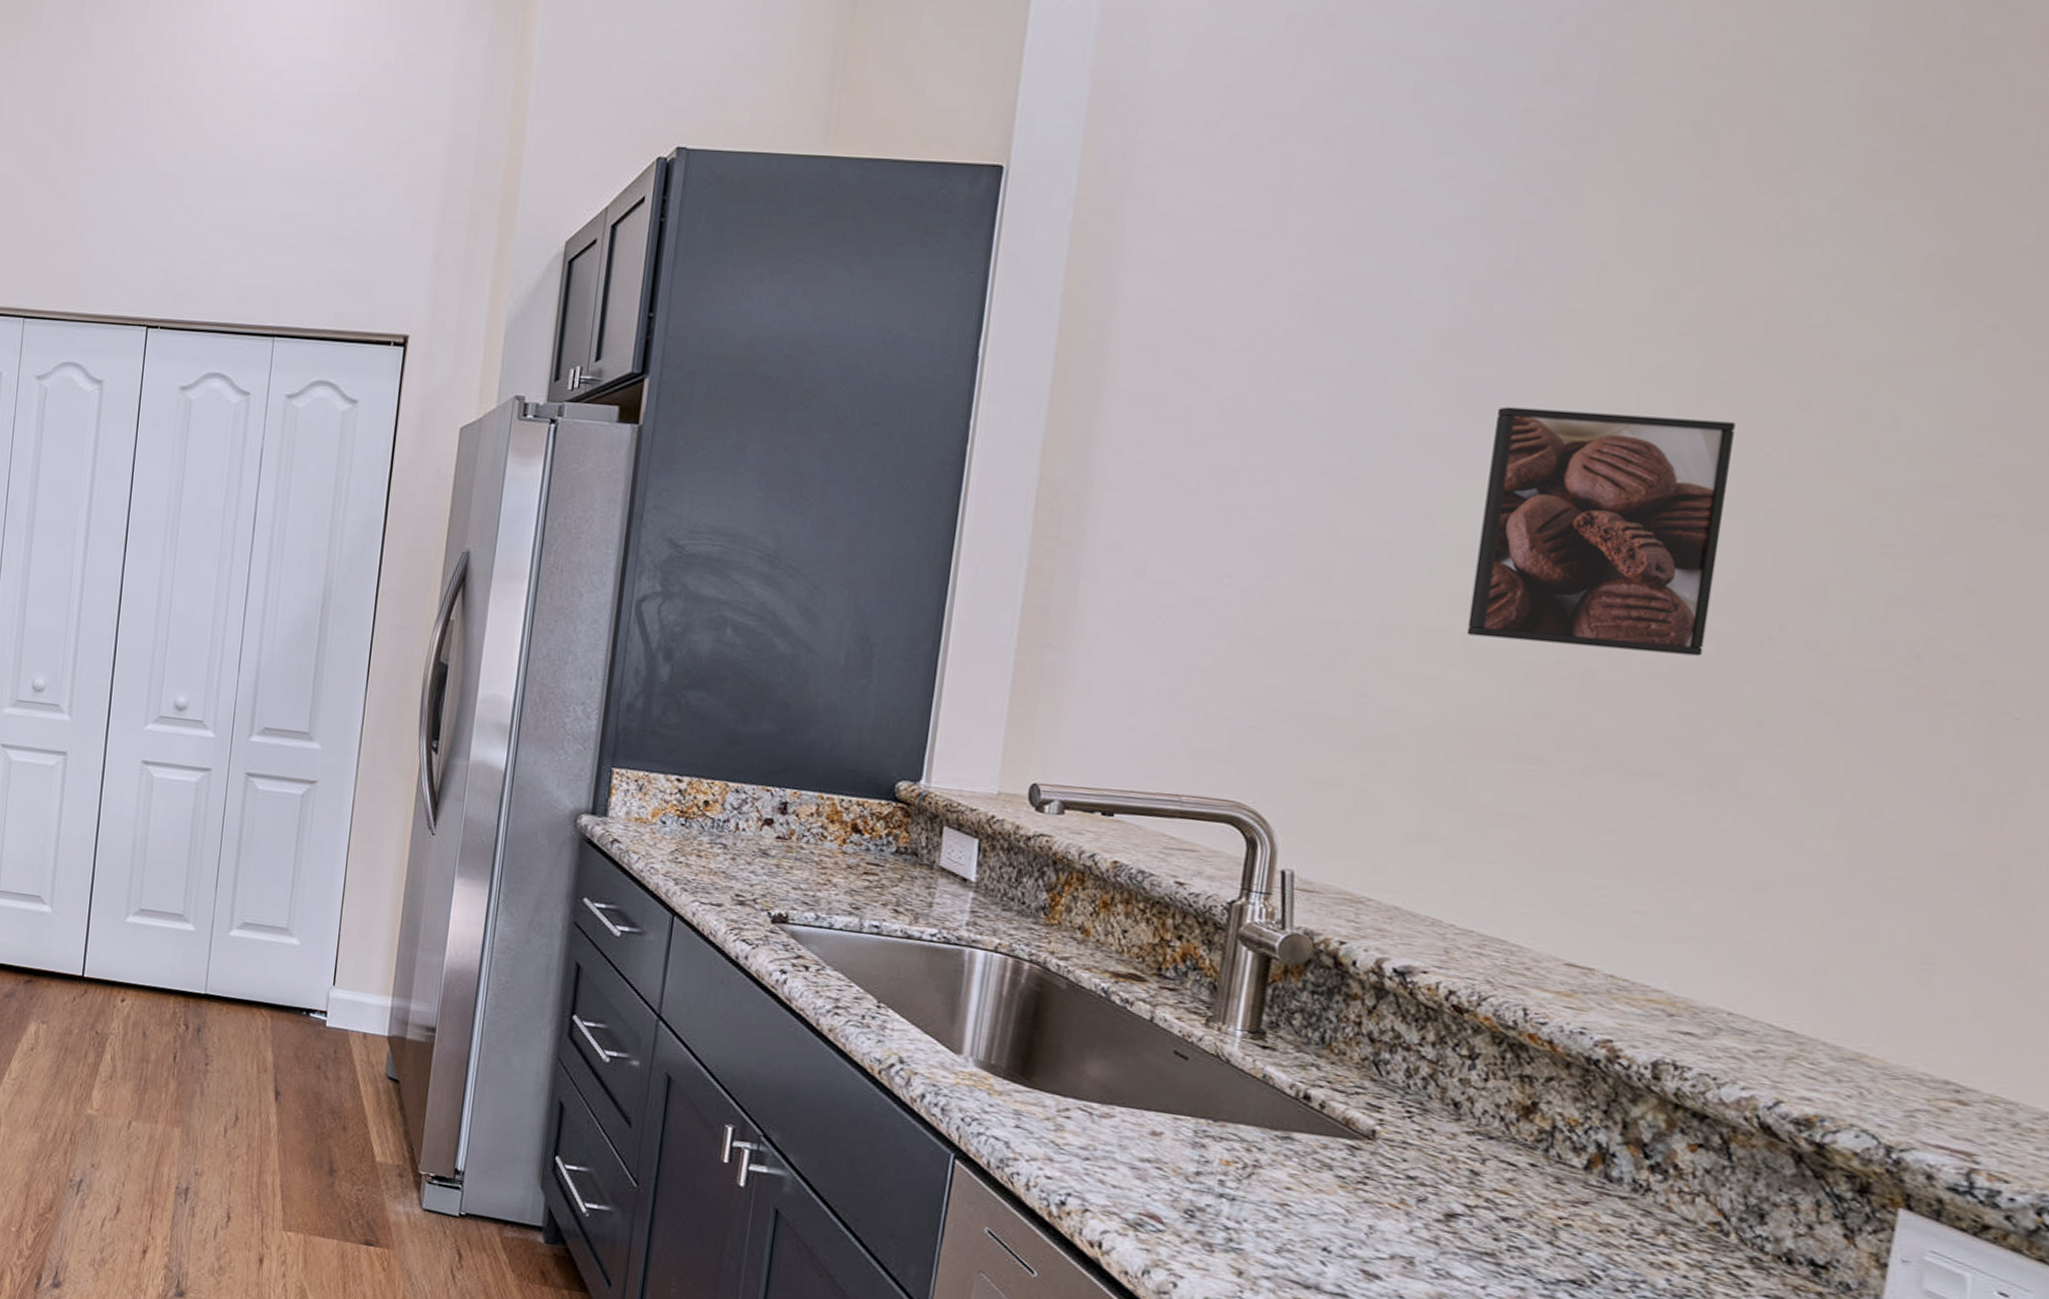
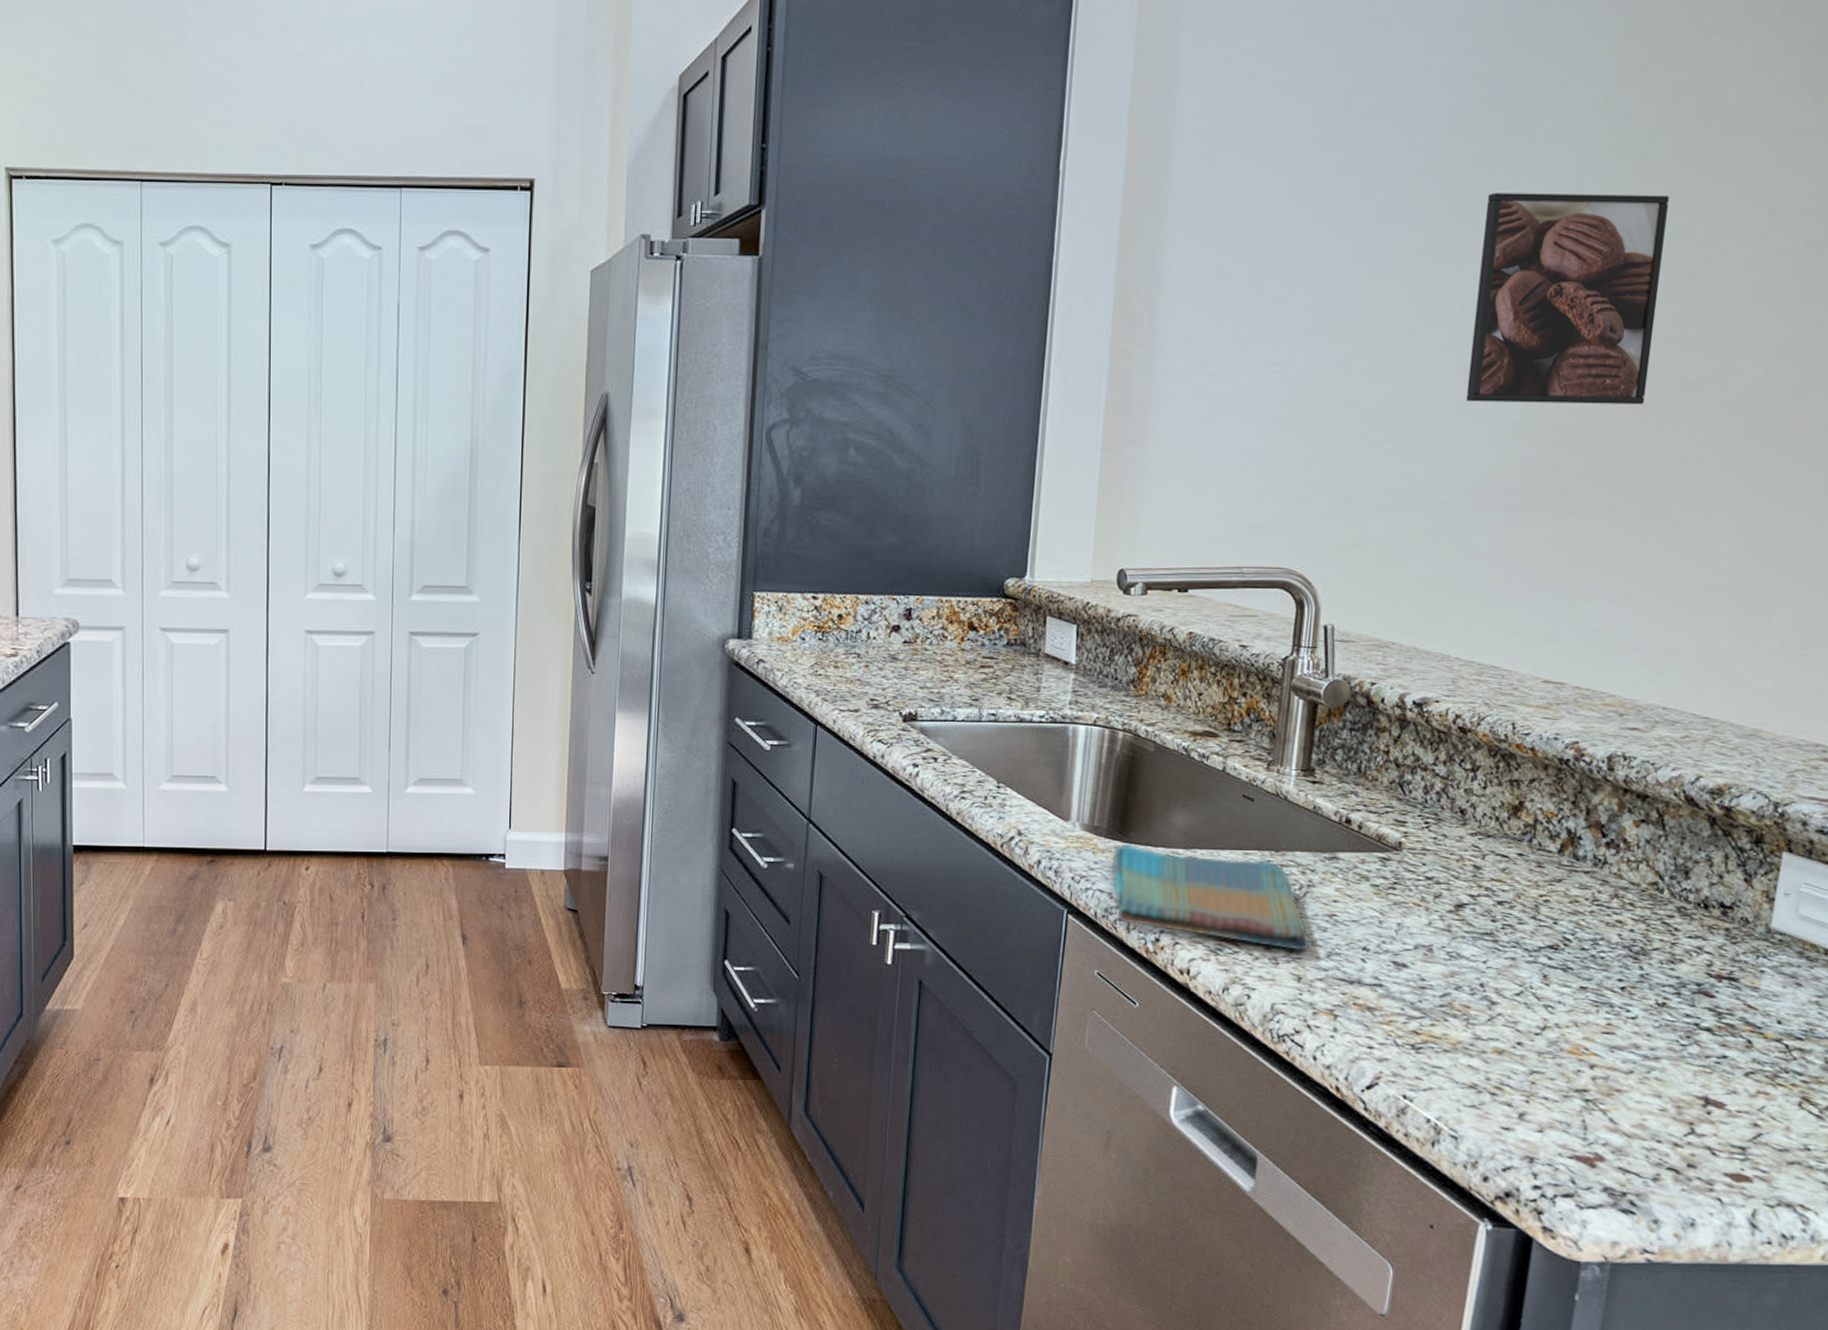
dish towel: none [1009,1088,1254,1242] -> present [1111,843,1310,951]

